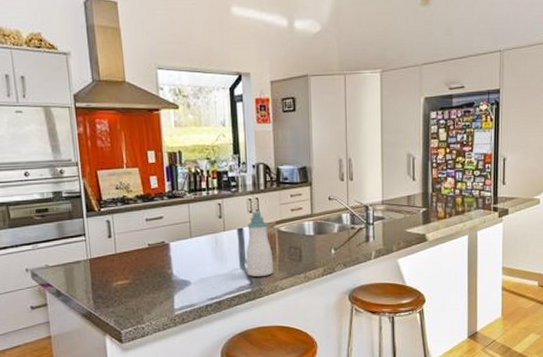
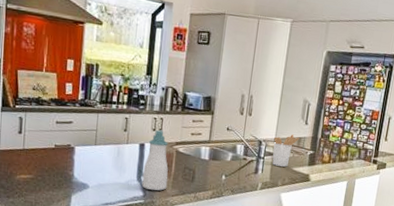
utensil holder: none [381,193,409,230] -> present [272,134,300,167]

